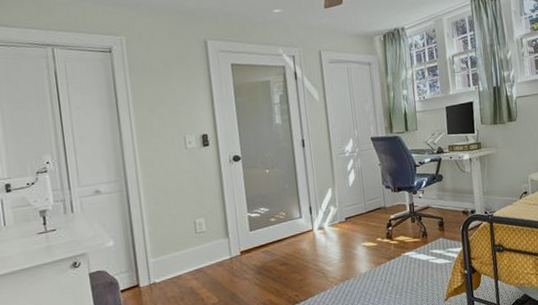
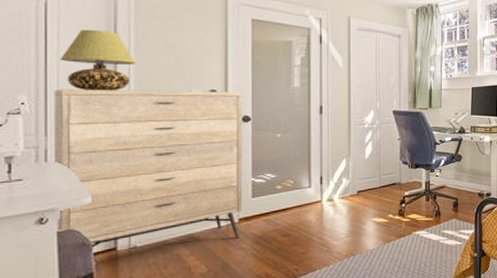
dresser: none [71,134,243,288] -> present [54,89,243,250]
table lamp: none [73,90,136,146] -> present [60,29,136,91]

